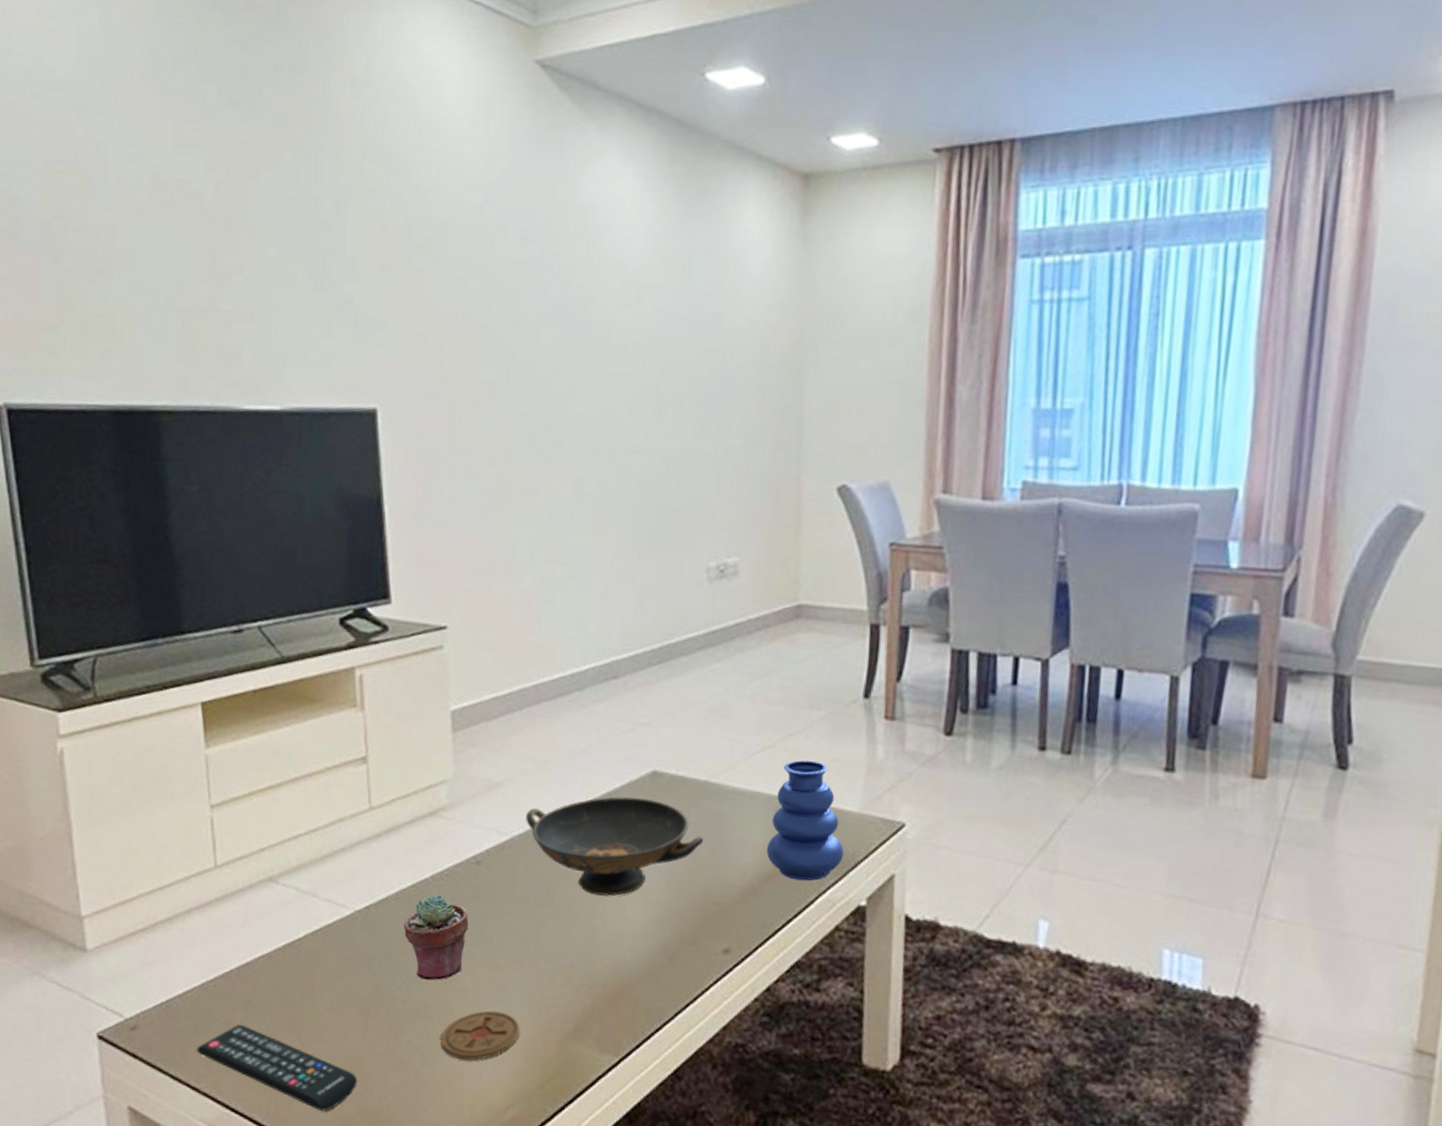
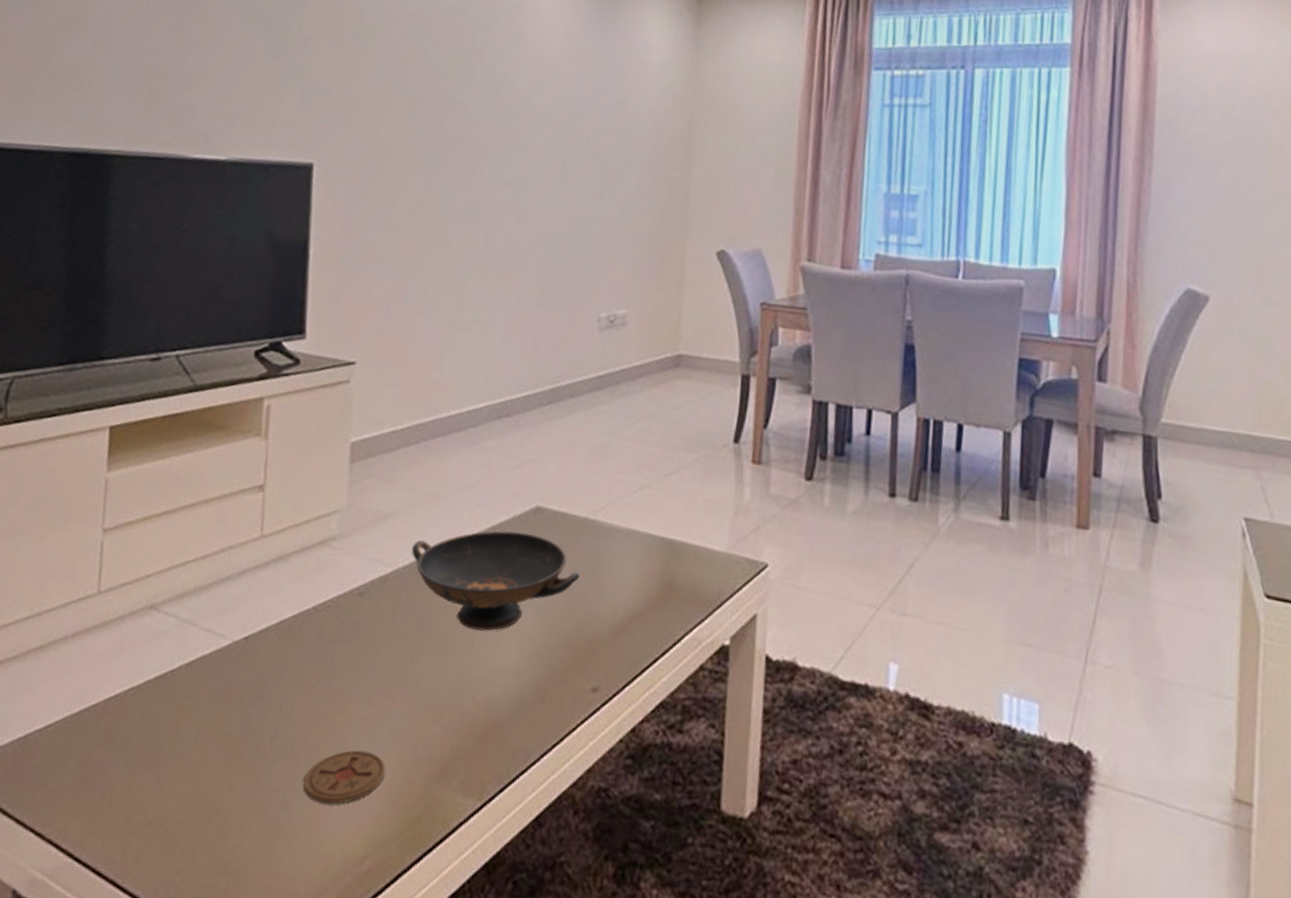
remote control: present [196,1025,358,1111] -> none [48,763,213,861]
potted succulent: present [403,895,469,981] -> none [279,626,346,717]
vase: present [766,760,844,882] -> none [638,500,711,620]

